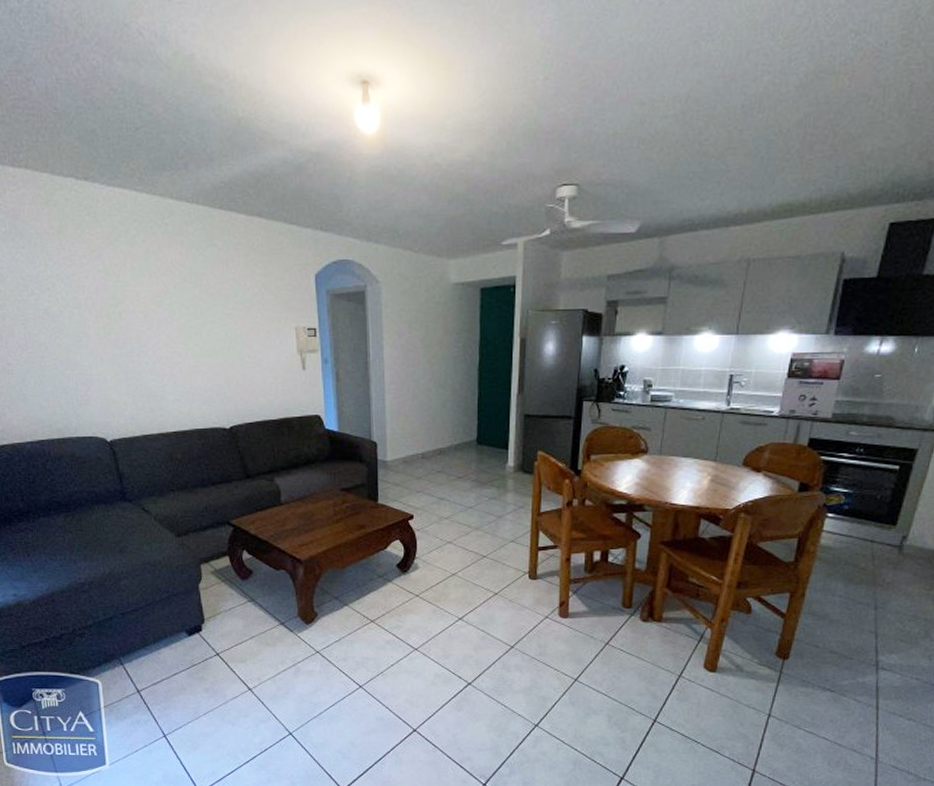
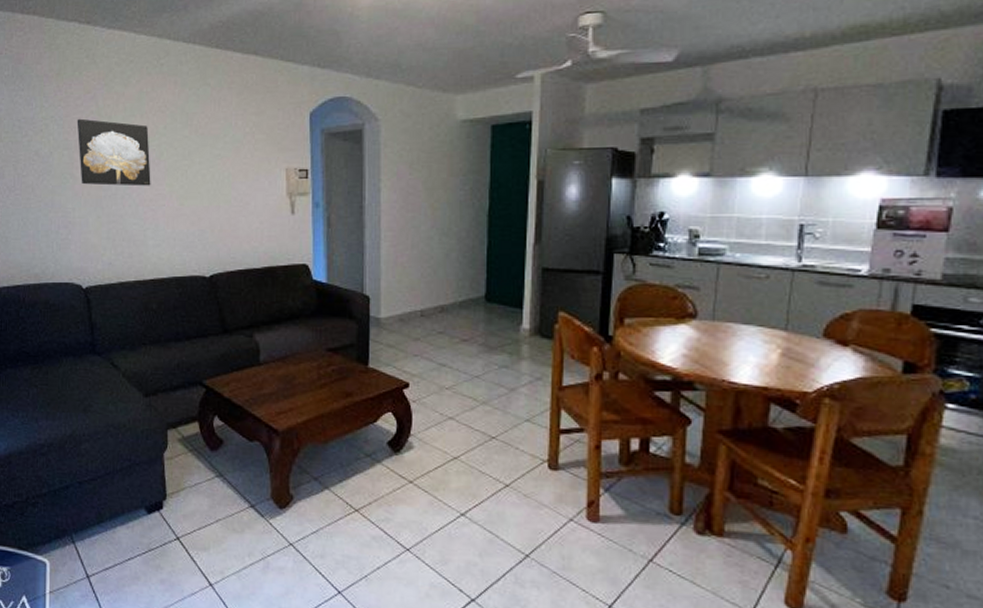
wall art: none [84,277,166,345] -> present [77,118,151,186]

